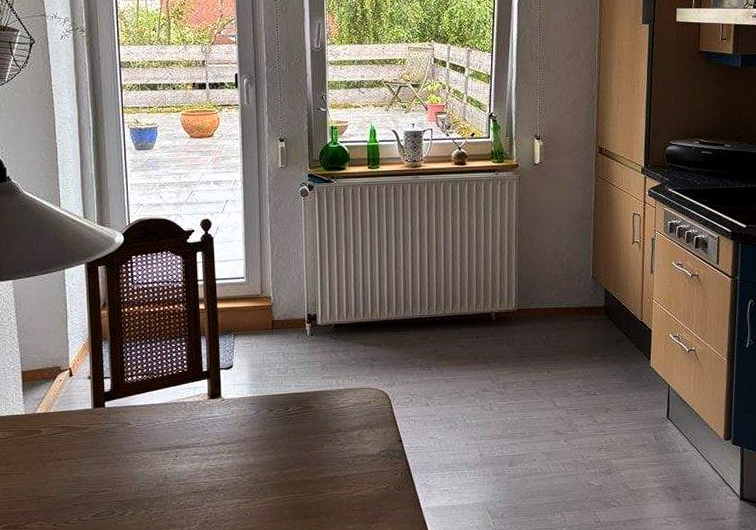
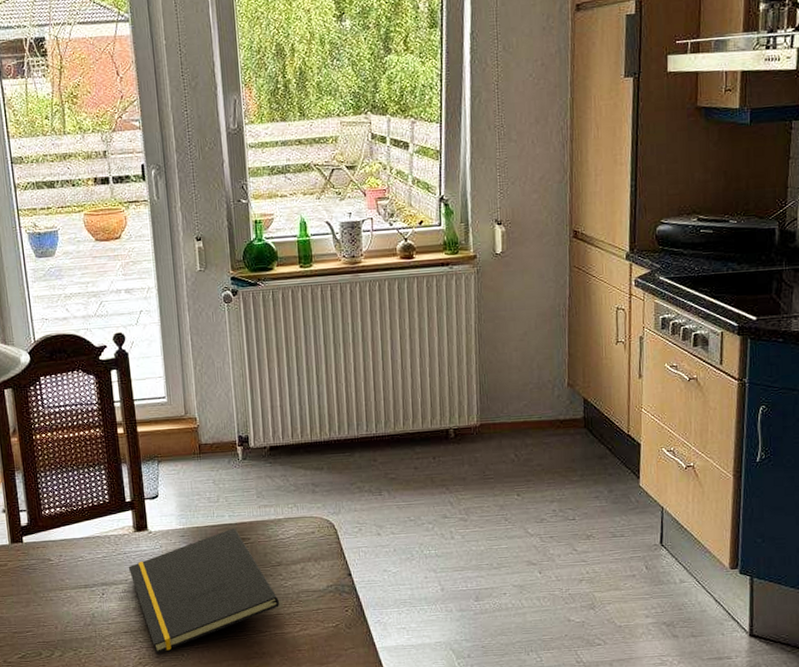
notepad: none [201,397,336,513] -> present [128,528,279,654]

